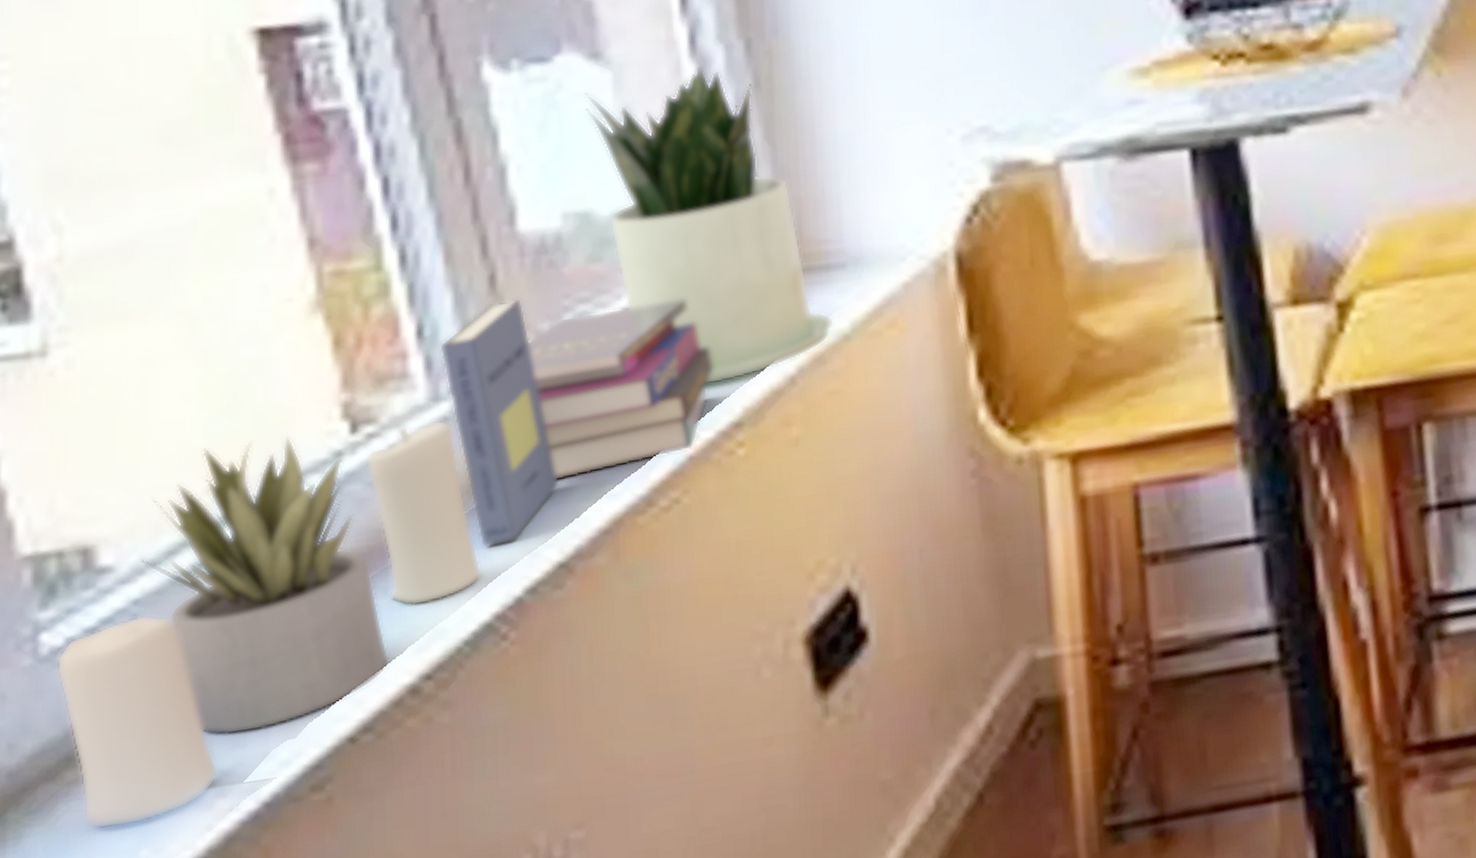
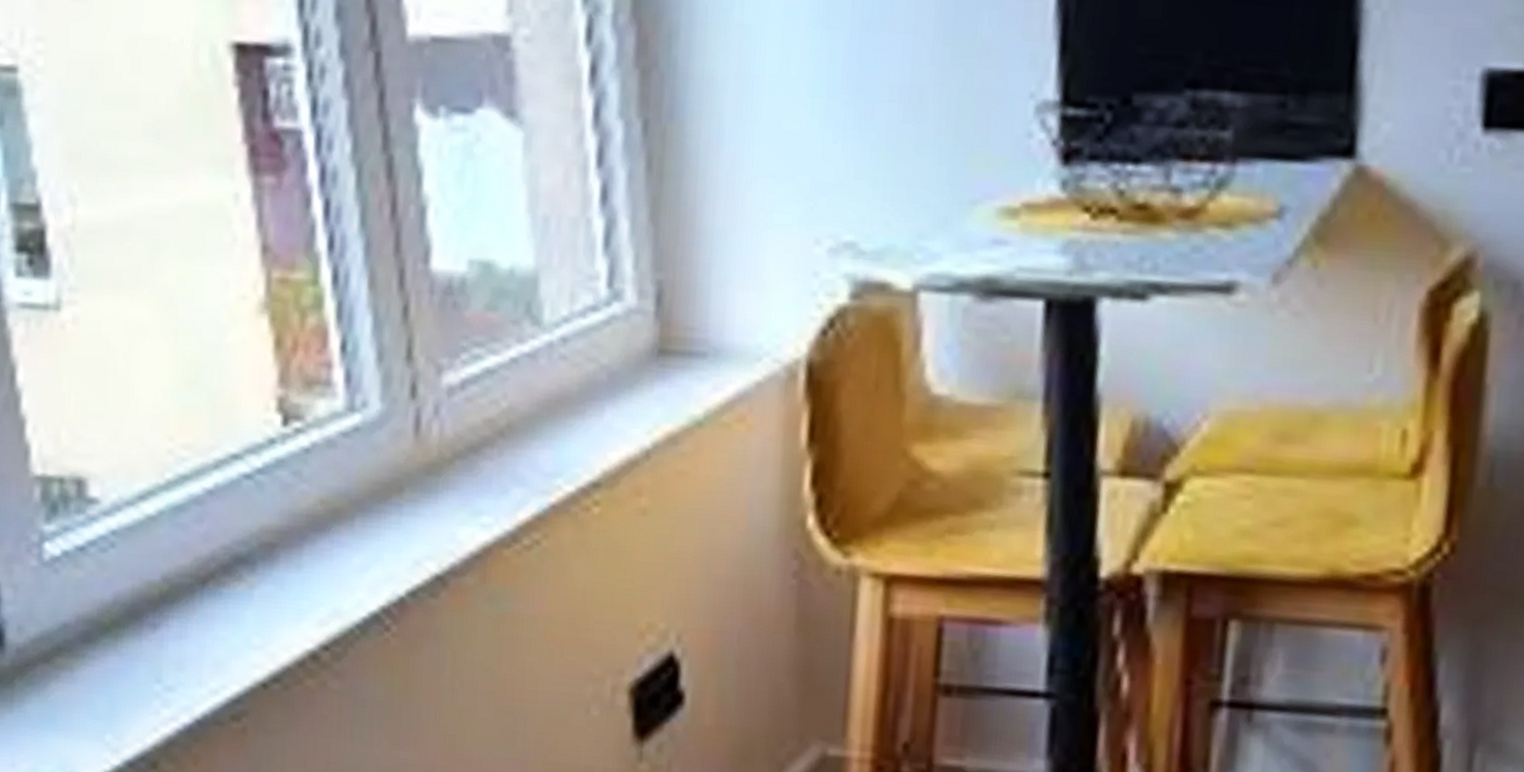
candle: present [56,614,219,830] -> none [54,544,165,713]
succulent plant: present [142,437,390,735] -> none [120,414,298,660]
candle: present [365,419,483,606] -> none [292,427,376,586]
book: present [440,299,561,548] -> none [358,332,445,550]
books: present [529,299,713,481] -> none [430,356,581,503]
planter: present [585,68,834,384] -> none [498,140,690,444]

